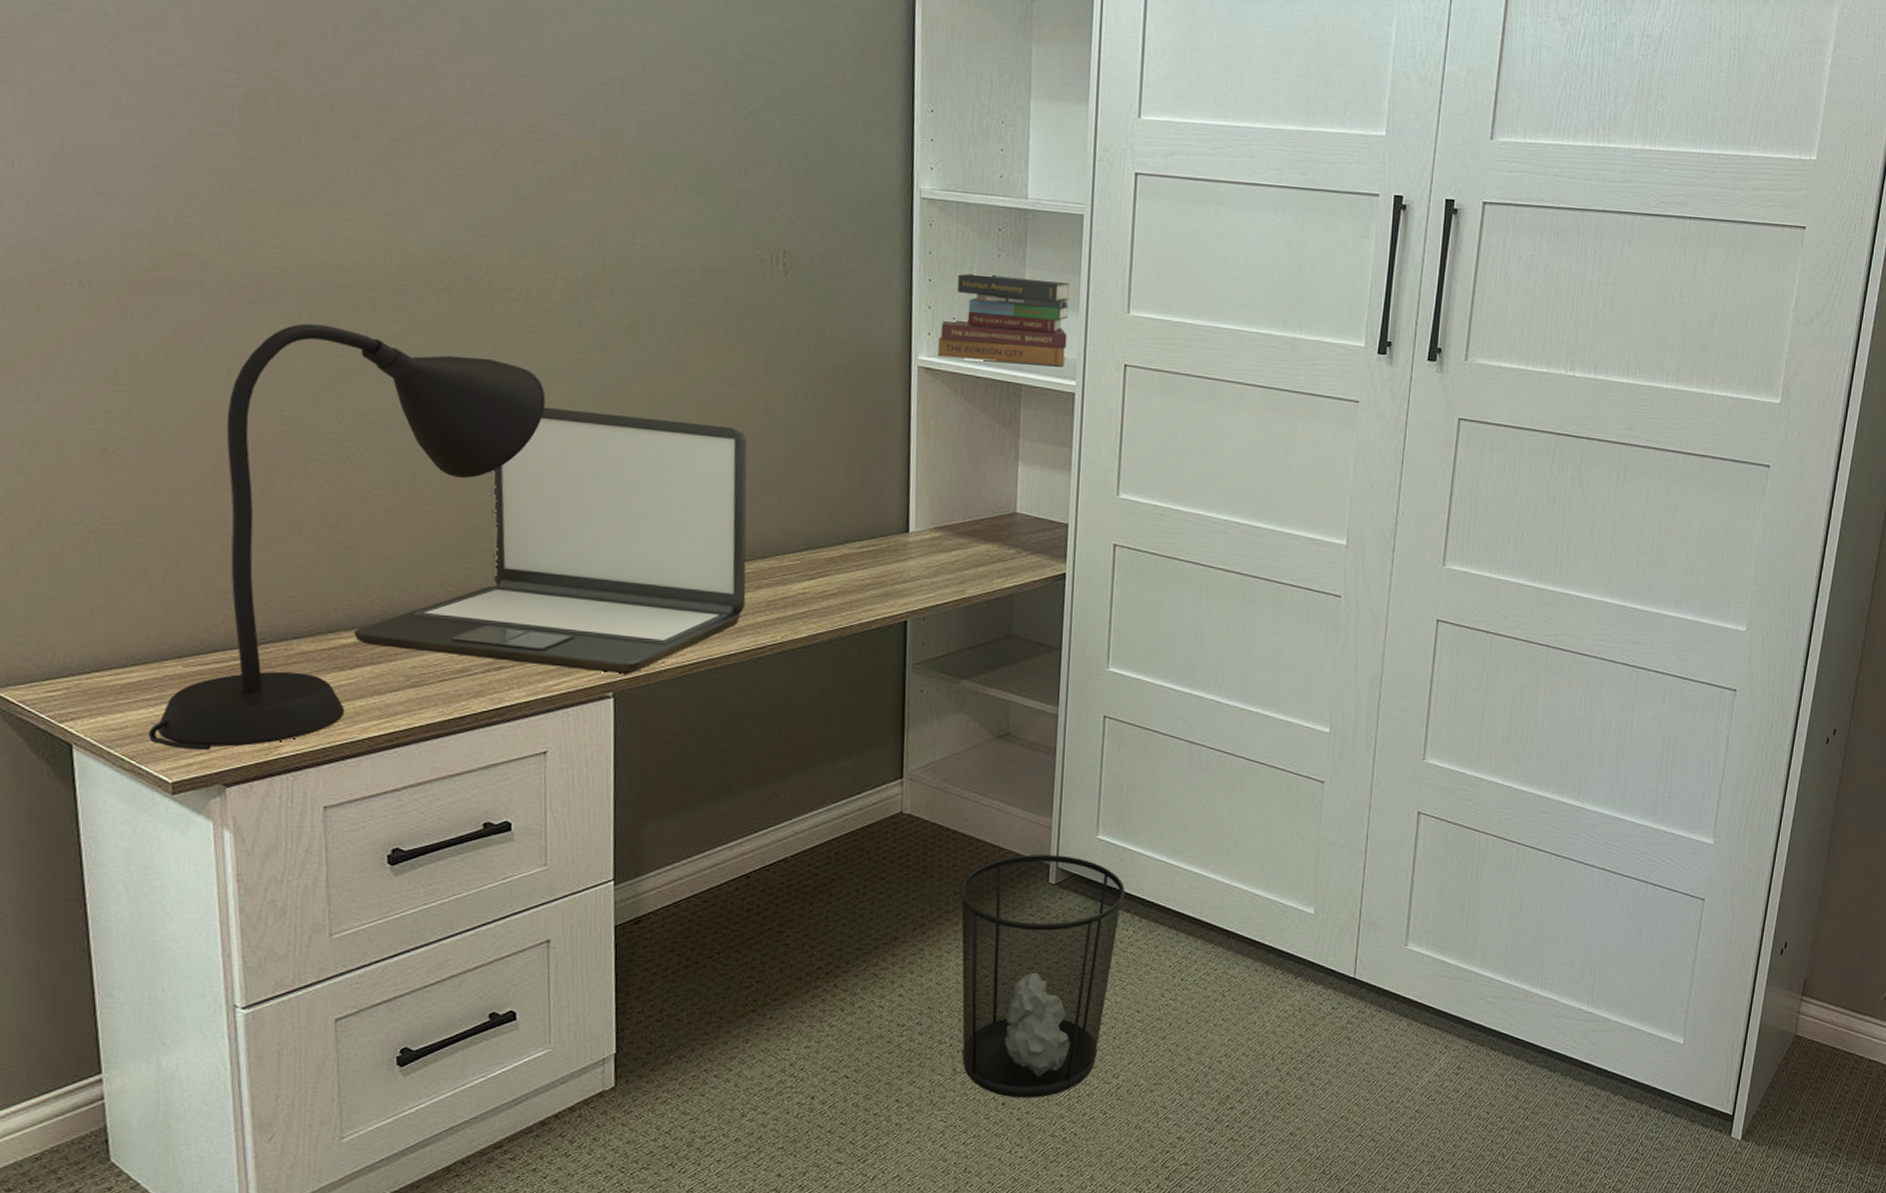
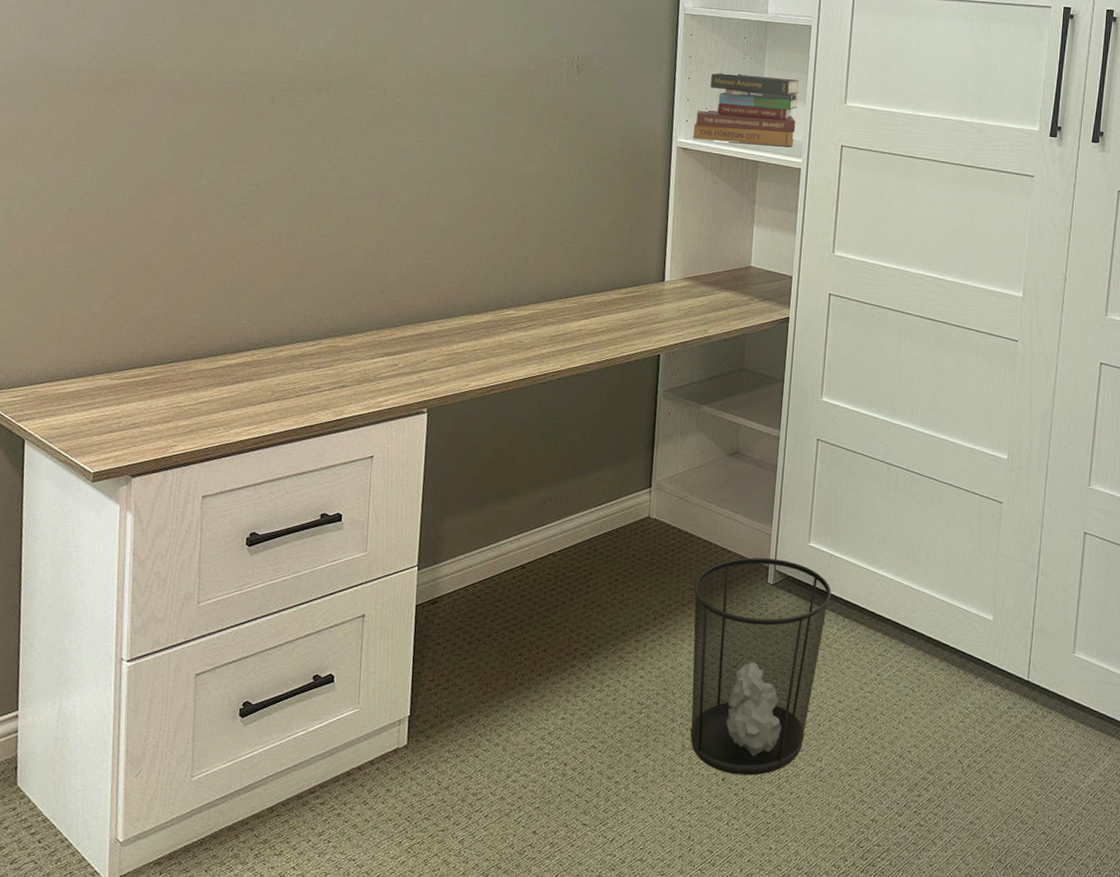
desk lamp: present [149,323,546,751] -> none [80,114,392,448]
laptop: present [354,406,748,674] -> none [236,178,542,394]

